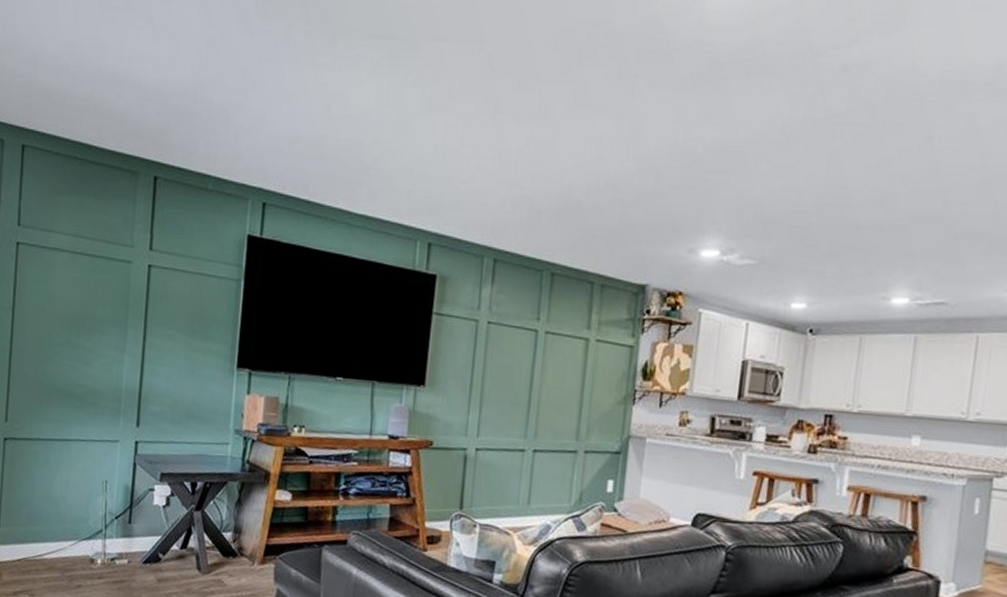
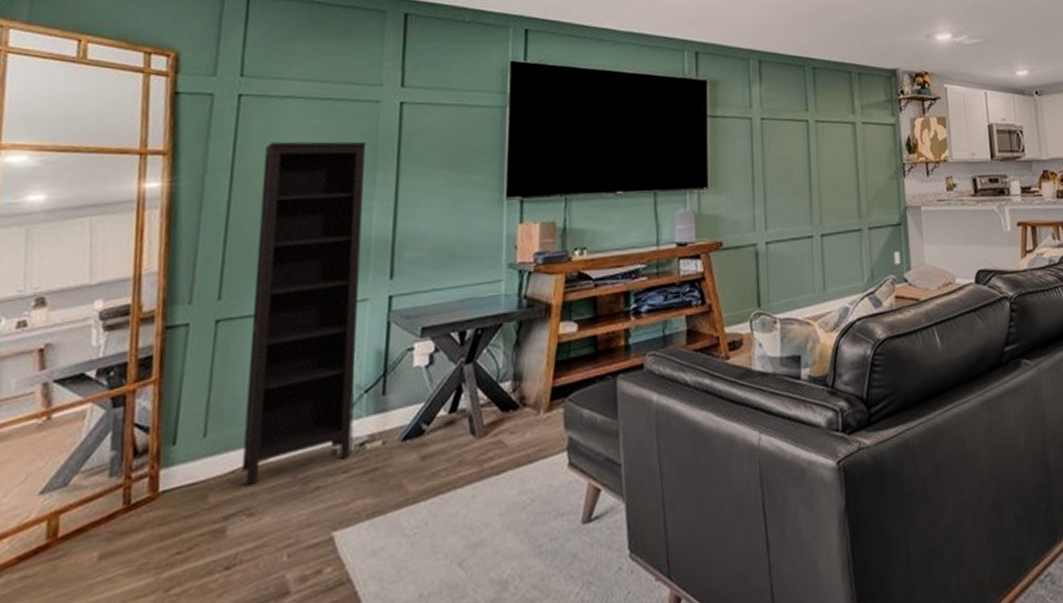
bookcase: none [25,289,120,574] -> present [241,141,367,487]

